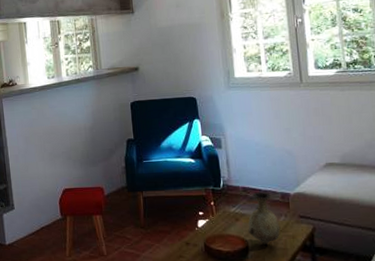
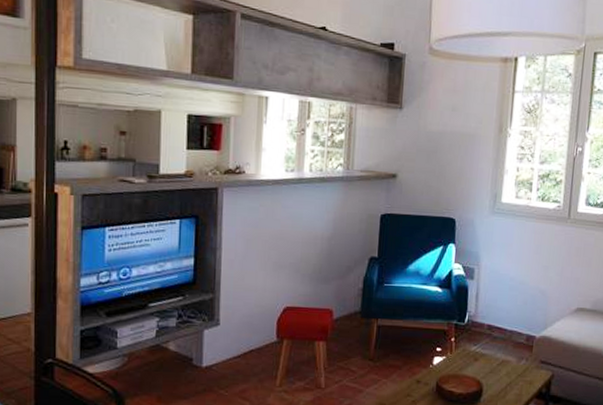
vase: present [248,192,281,245] -> none [485,331,519,389]

